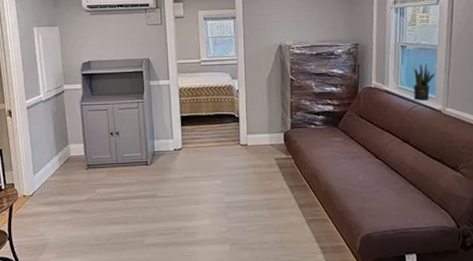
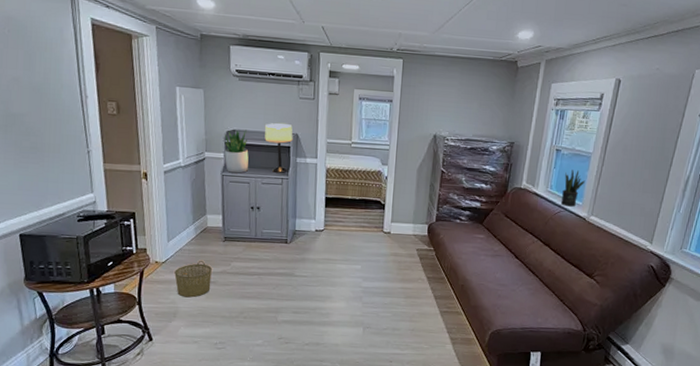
basket: none [42,189,77,229] -> present [174,260,212,298]
planter: none [81,60,105,102] -> present [224,130,249,174]
table lamp: none [117,49,145,97] -> present [264,122,293,173]

